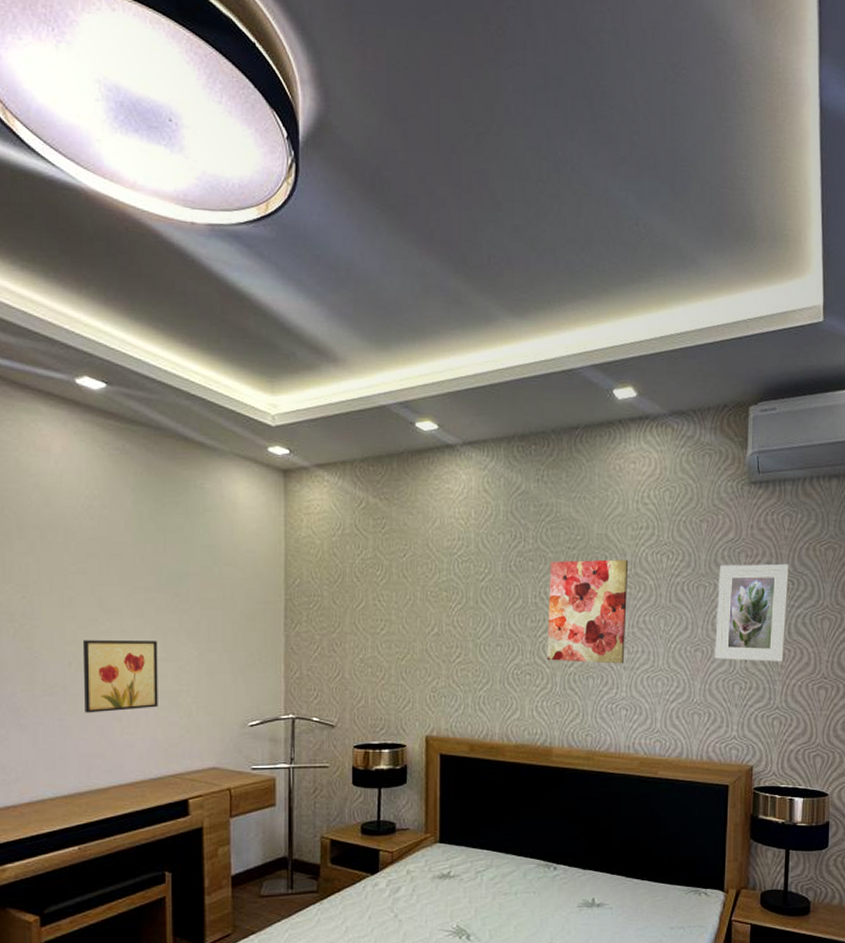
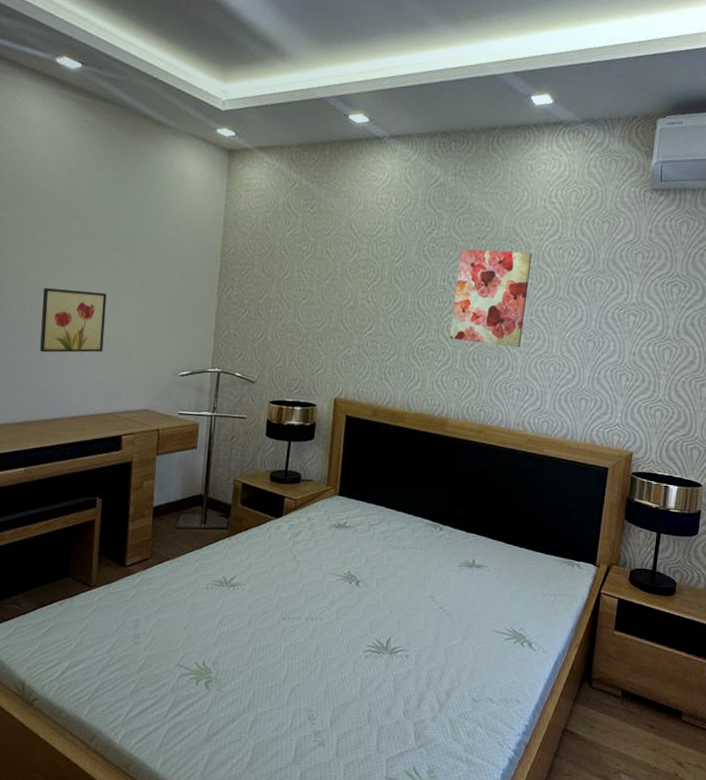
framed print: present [715,563,789,662] -> none [605,264,683,358]

